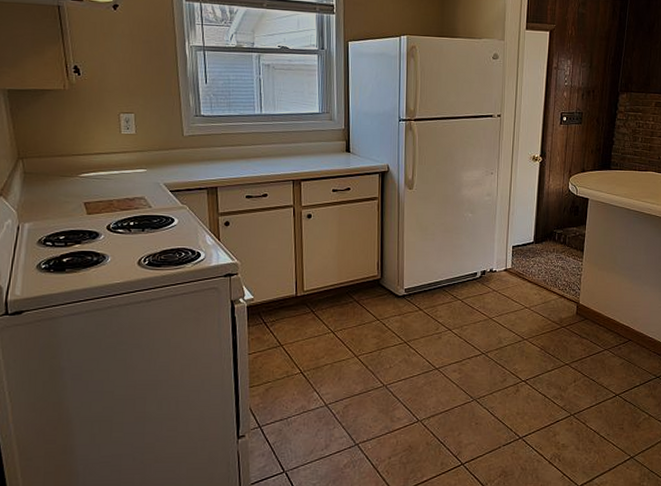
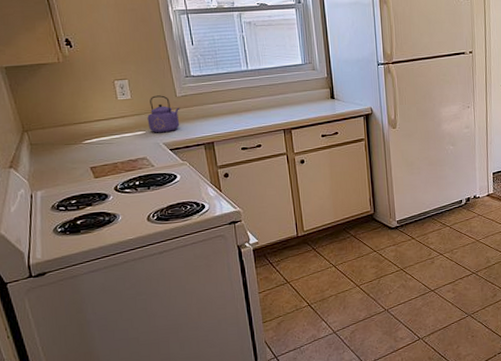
kettle: none [150,132,186,173] -> present [147,95,180,133]

